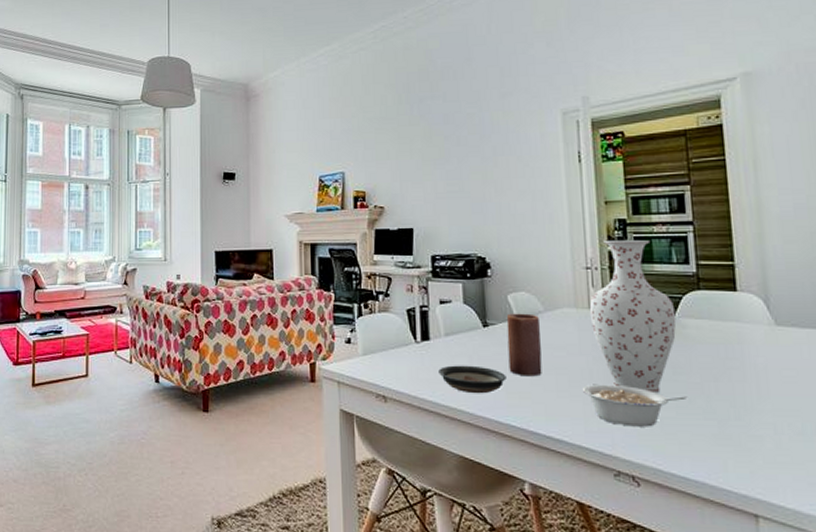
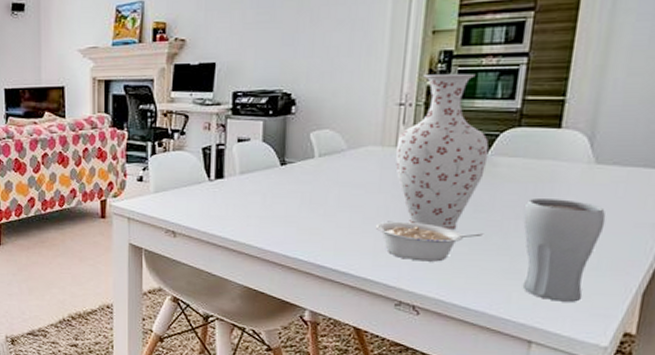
saucer: present [438,365,506,394] -> none [230,202,299,230]
candle: present [506,313,542,377] -> none [303,151,342,214]
drinking glass: none [720,360,800,470] -> present [522,199,606,302]

